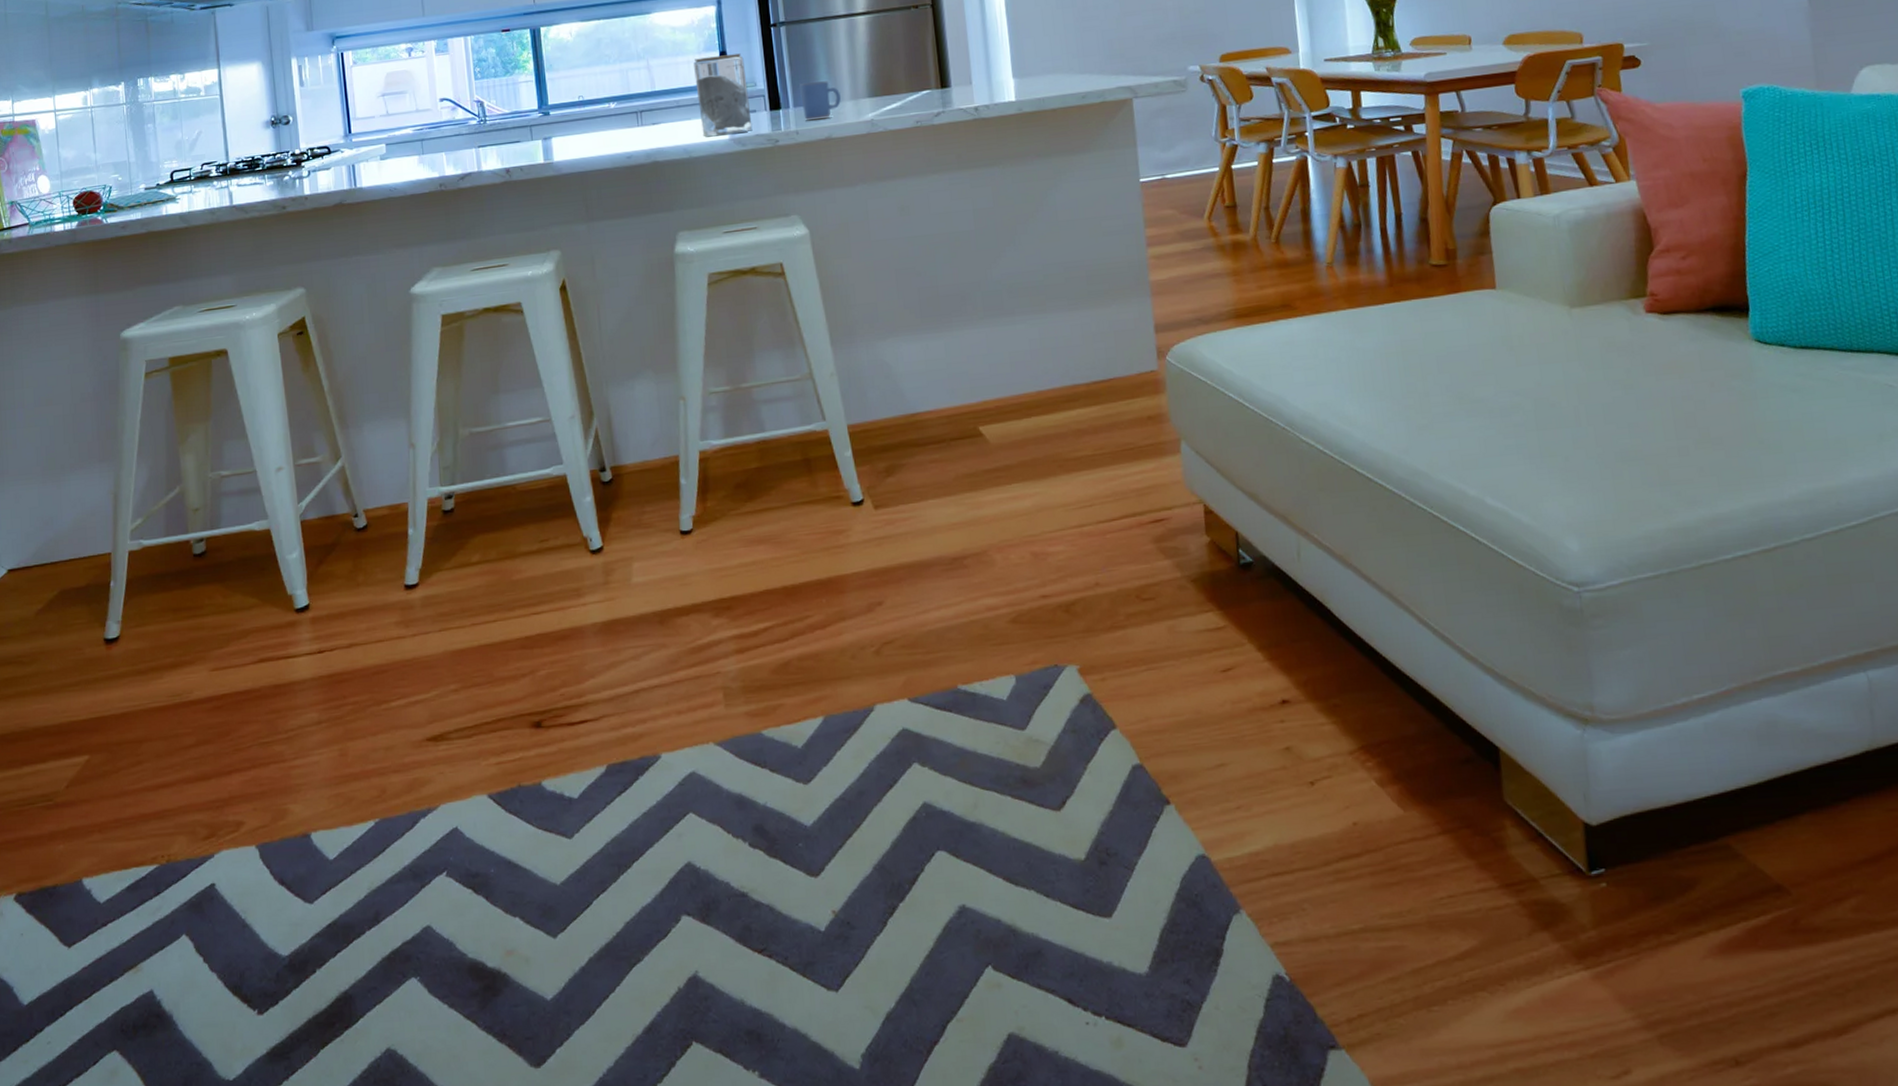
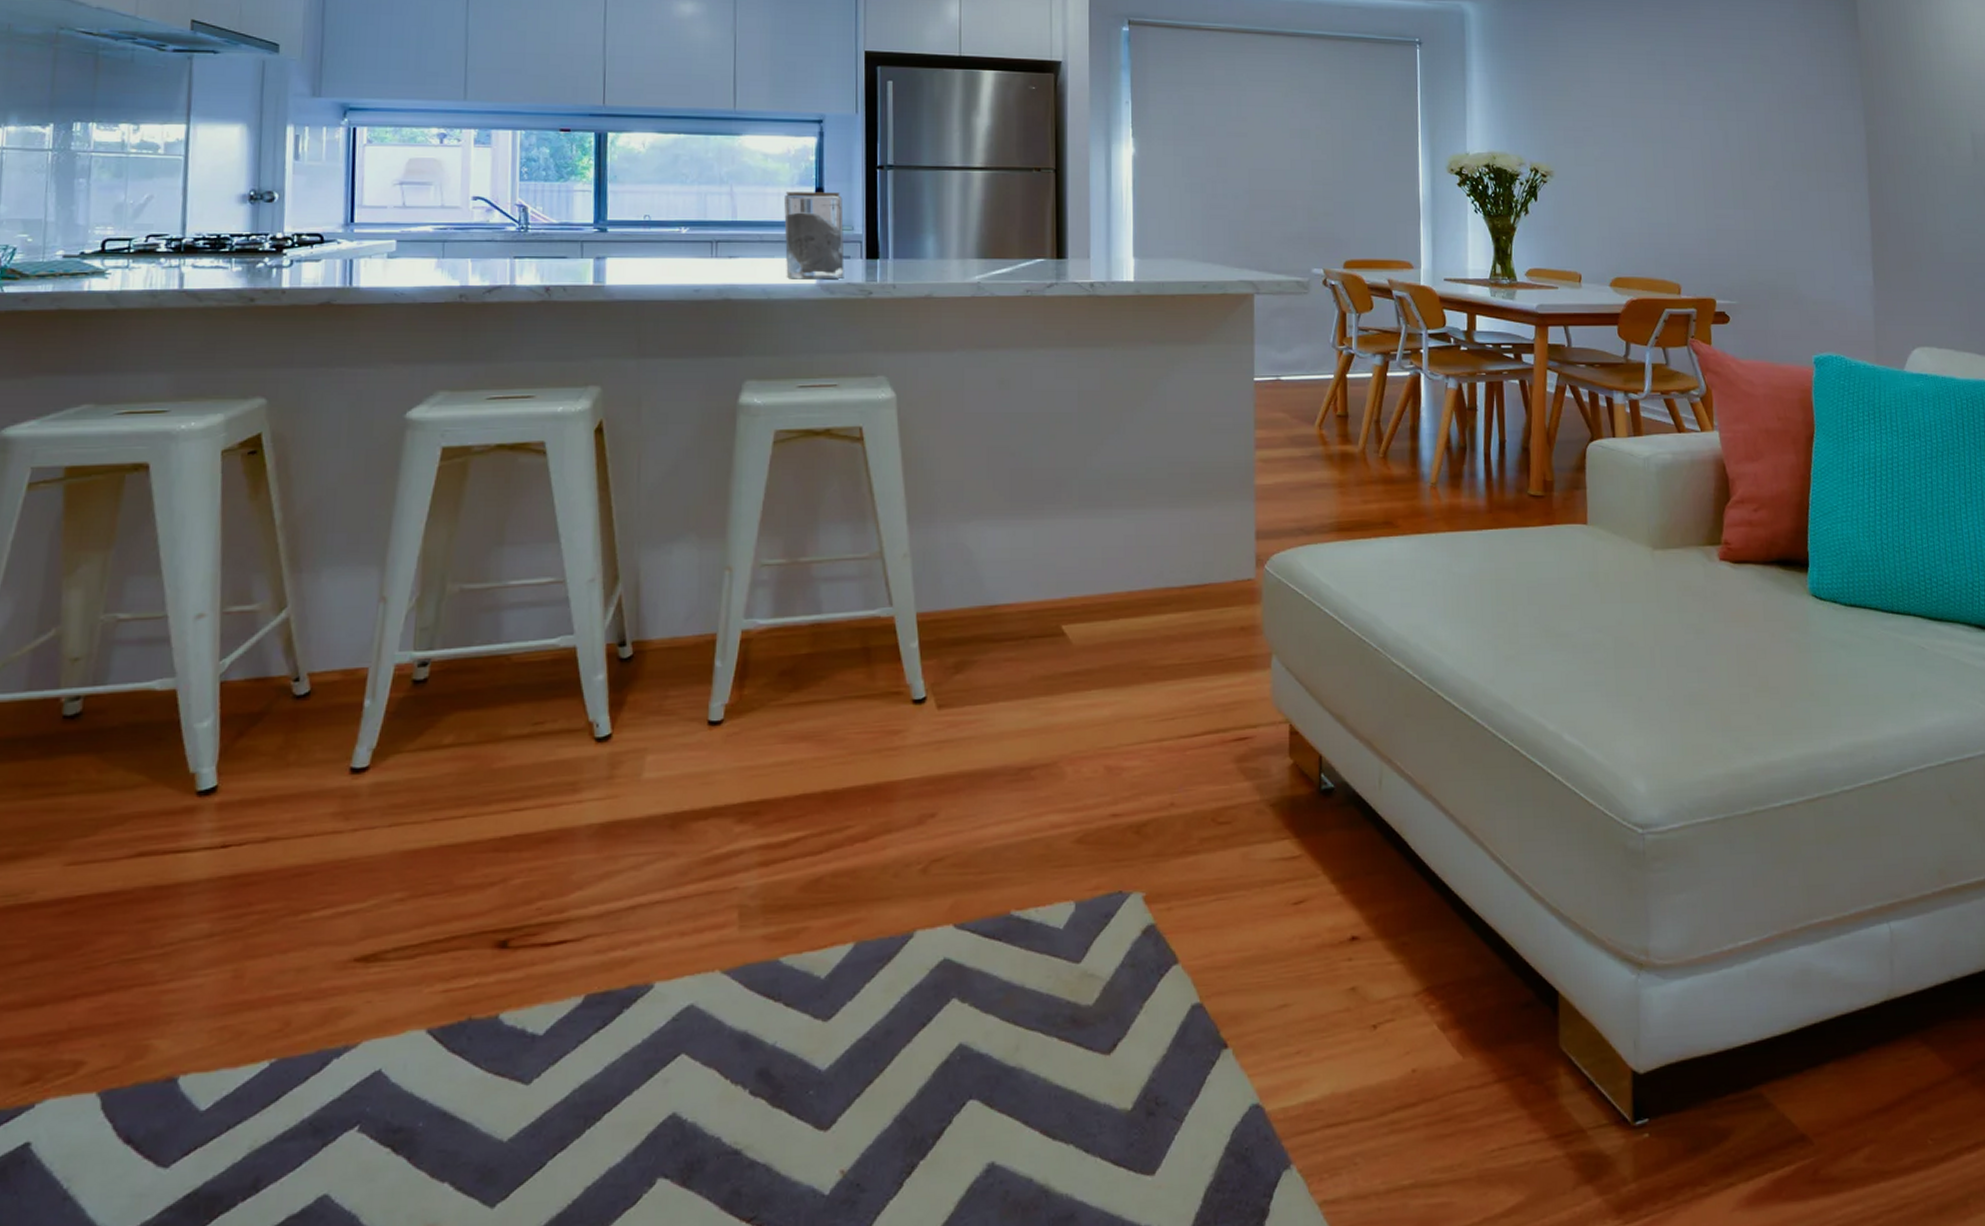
mug: present [798,81,841,121] -> none [901,234,946,275]

